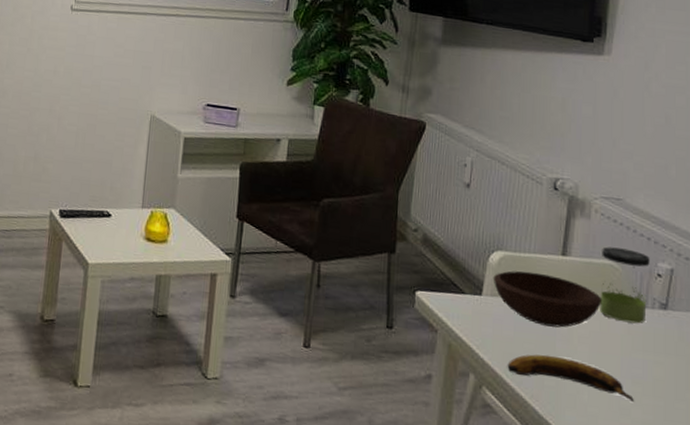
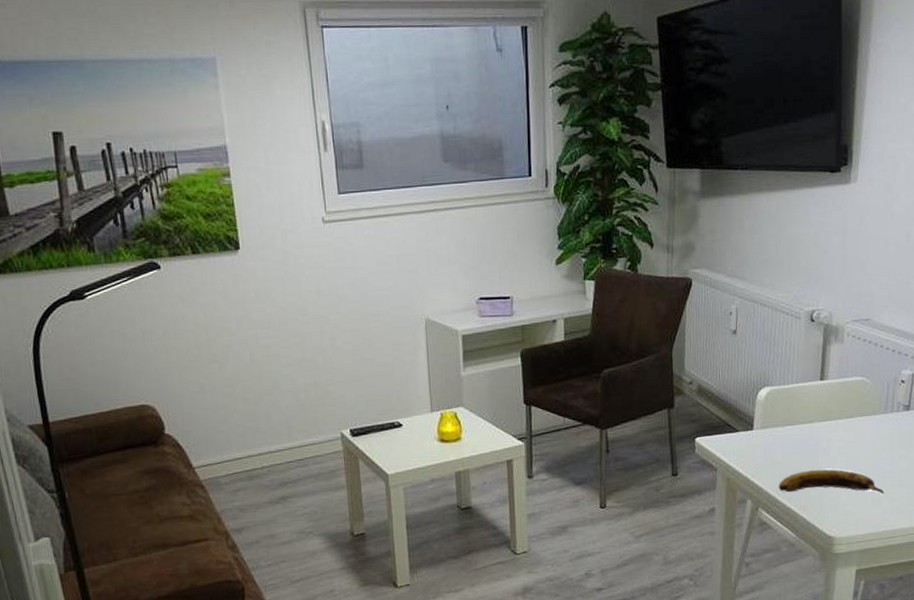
bowl: present [493,271,603,328] -> none [762,400,856,446]
jar: present [600,246,650,324] -> none [854,363,895,429]

